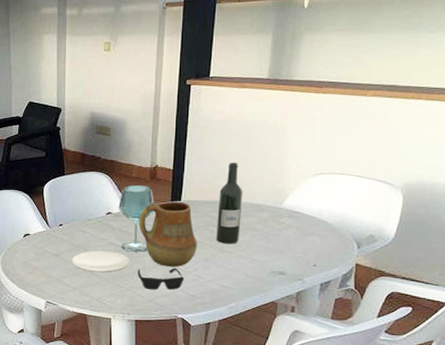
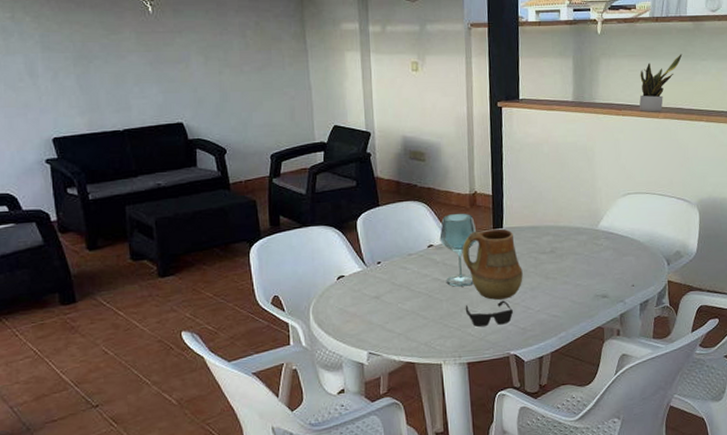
plate: present [72,250,130,273] -> none [394,287,457,314]
wine bottle: present [216,162,243,244] -> none [539,185,563,271]
potted plant: none [343,26,405,90] -> present [639,54,683,112]

